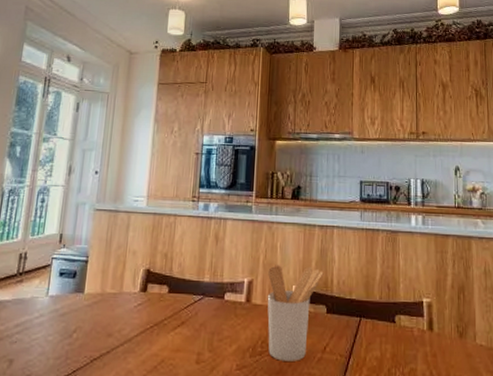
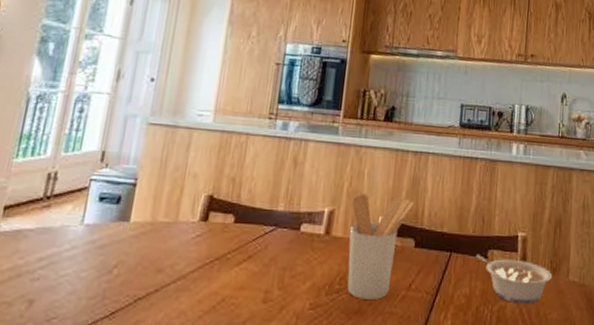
legume: none [384,319,460,367] -> present [476,254,553,304]

